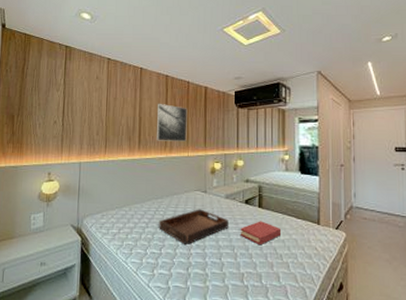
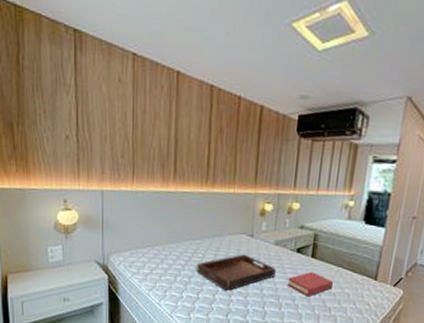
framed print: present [156,103,188,142] -> none [195,122,237,175]

